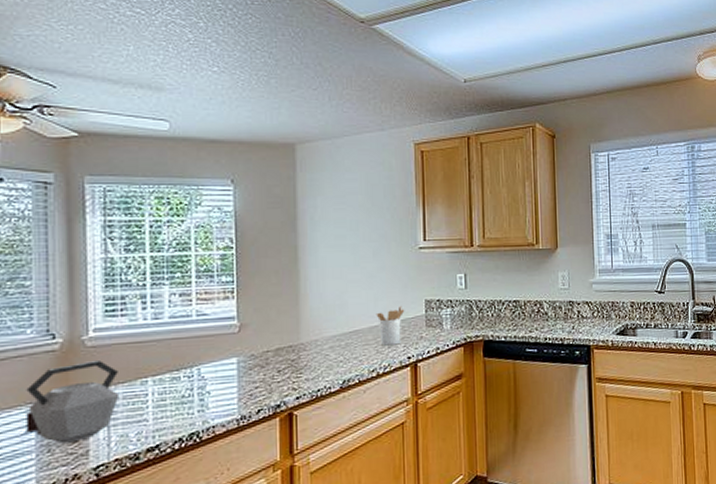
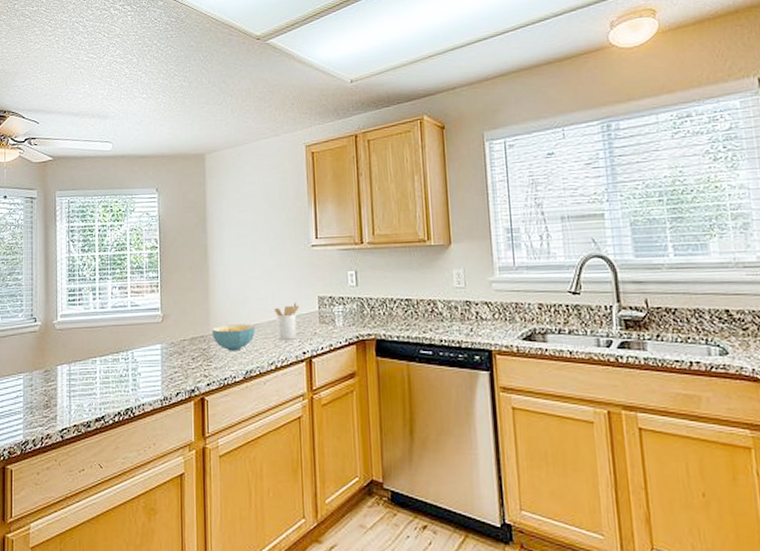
kettle: present [26,361,120,444] -> none [18,341,78,408]
cereal bowl: none [302,330,354,361] -> present [211,324,255,351]

